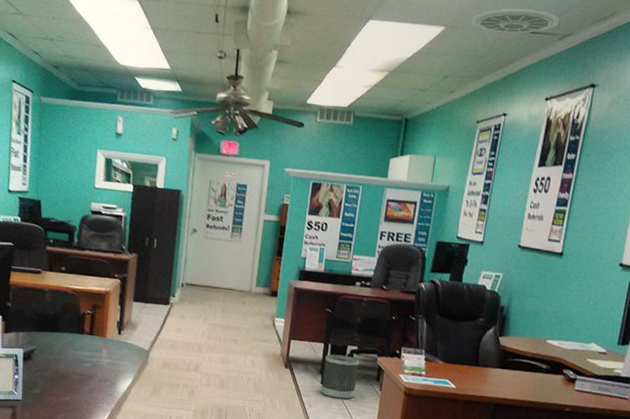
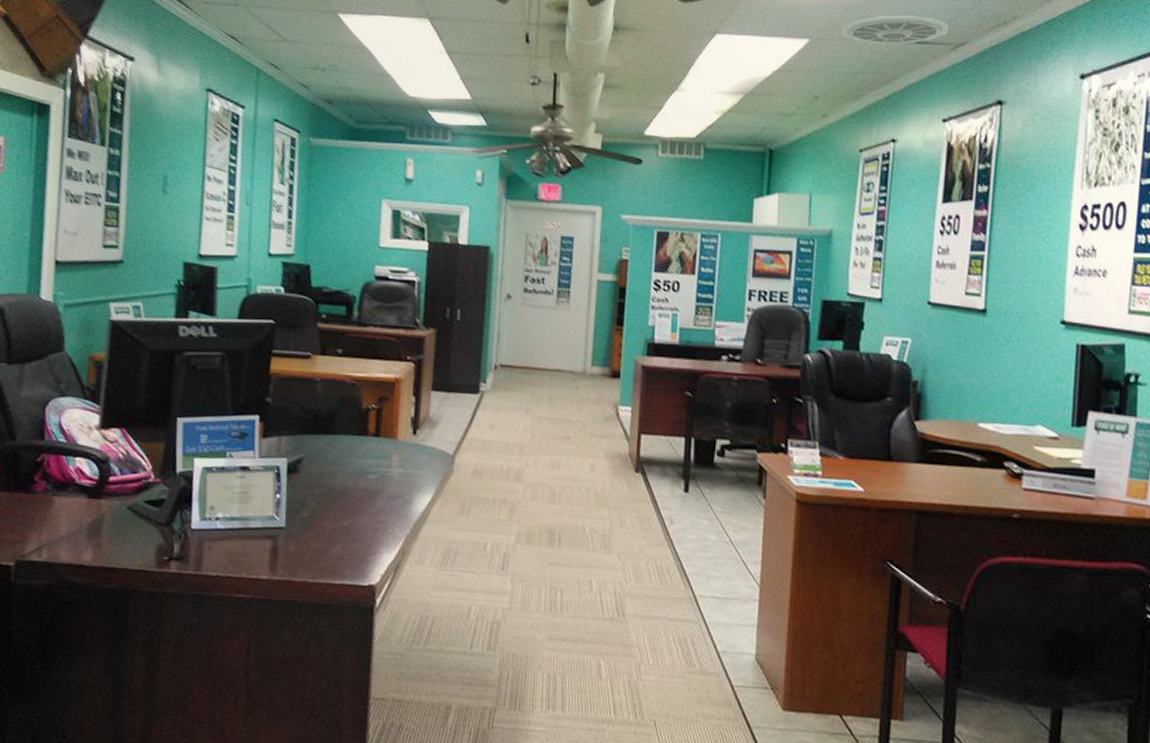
wastebasket: present [321,354,360,400] -> none [685,451,734,512]

